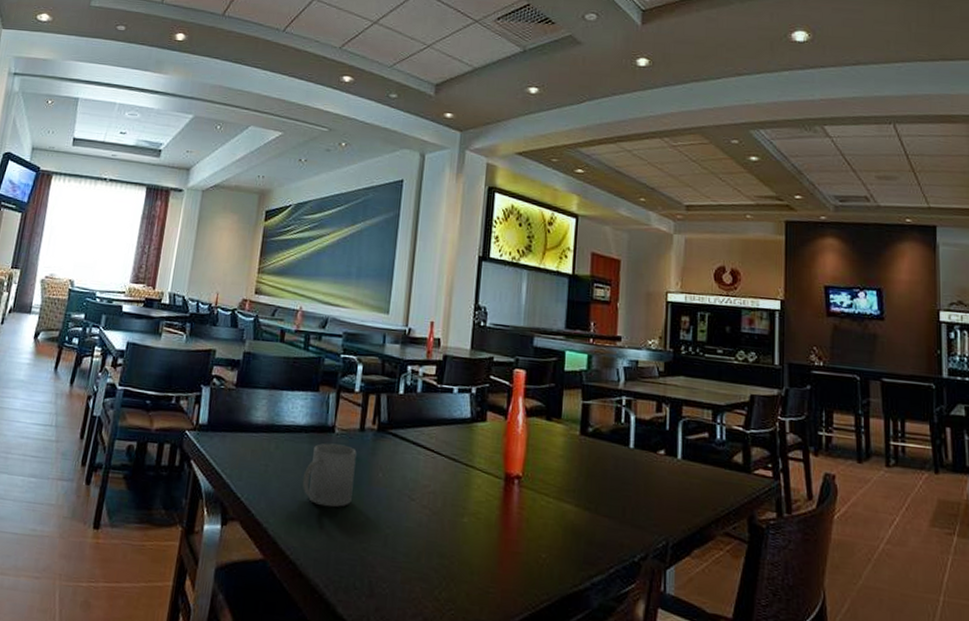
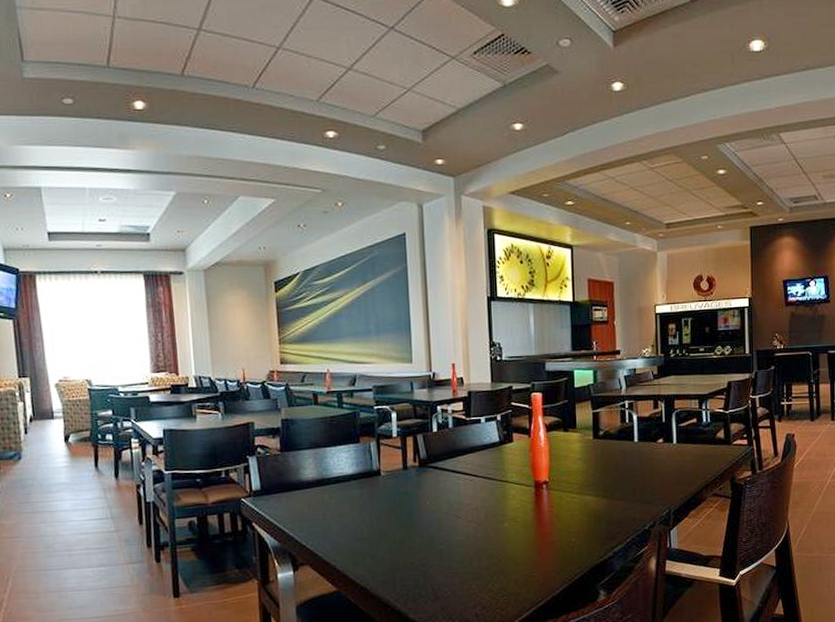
mug: present [302,443,357,508] -> none [359,484,406,538]

